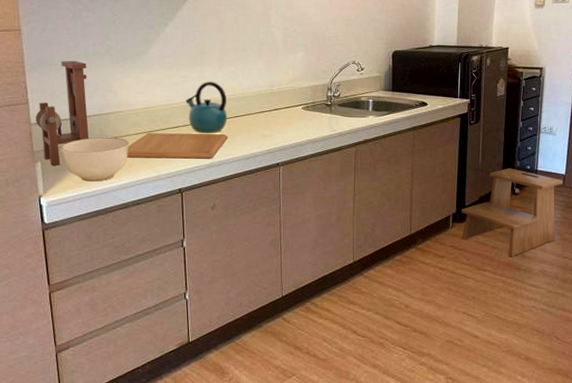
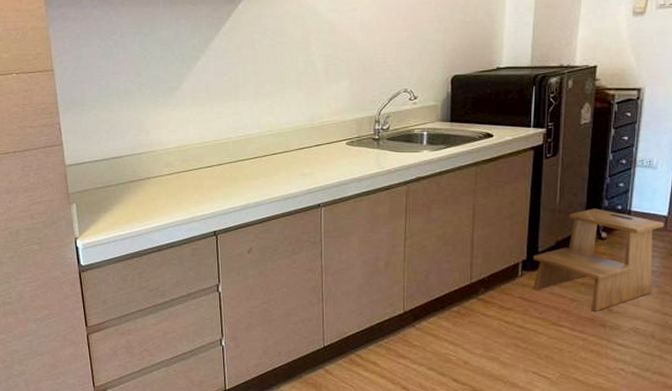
paper towel holder: present [36,60,89,166] -> none [70,99,123,208]
bowl: present [60,137,130,182] -> none [94,177,163,224]
chopping board: present [127,133,228,159] -> none [160,173,264,200]
kettle: present [186,81,227,133] -> none [220,116,264,172]

